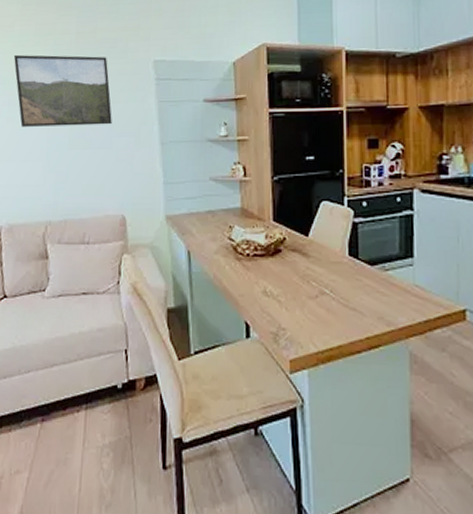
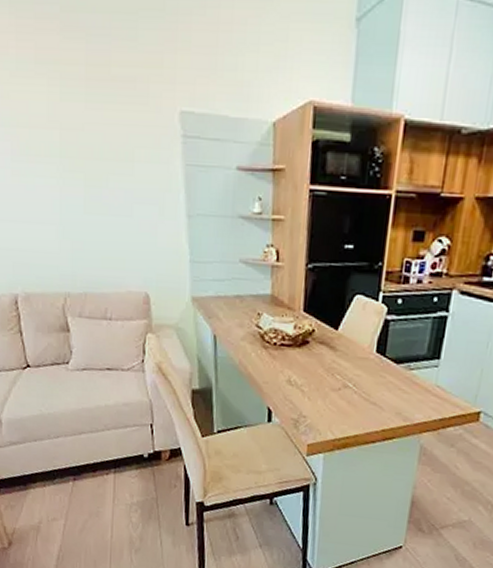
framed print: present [13,54,112,127] -> none [11,87,132,189]

